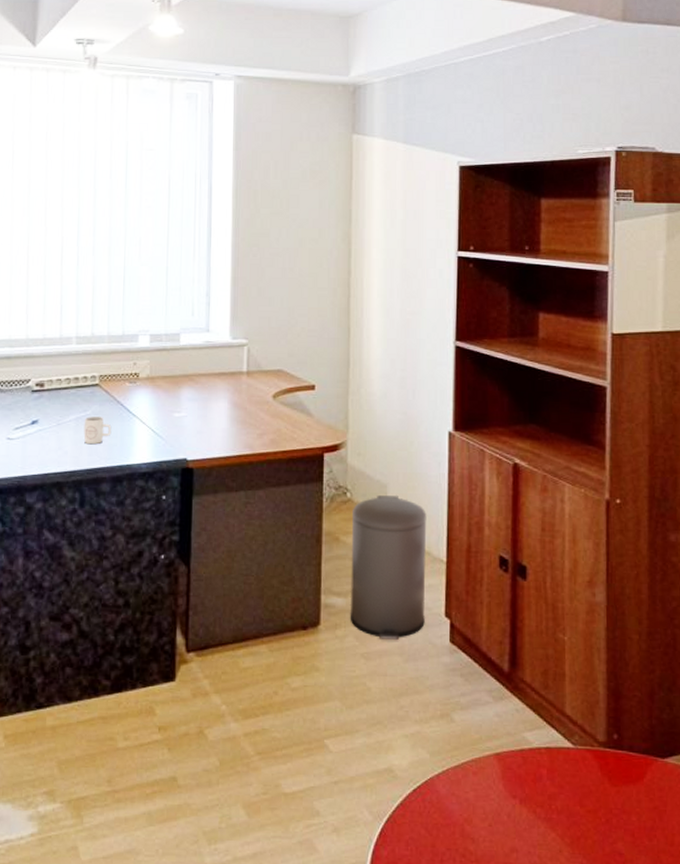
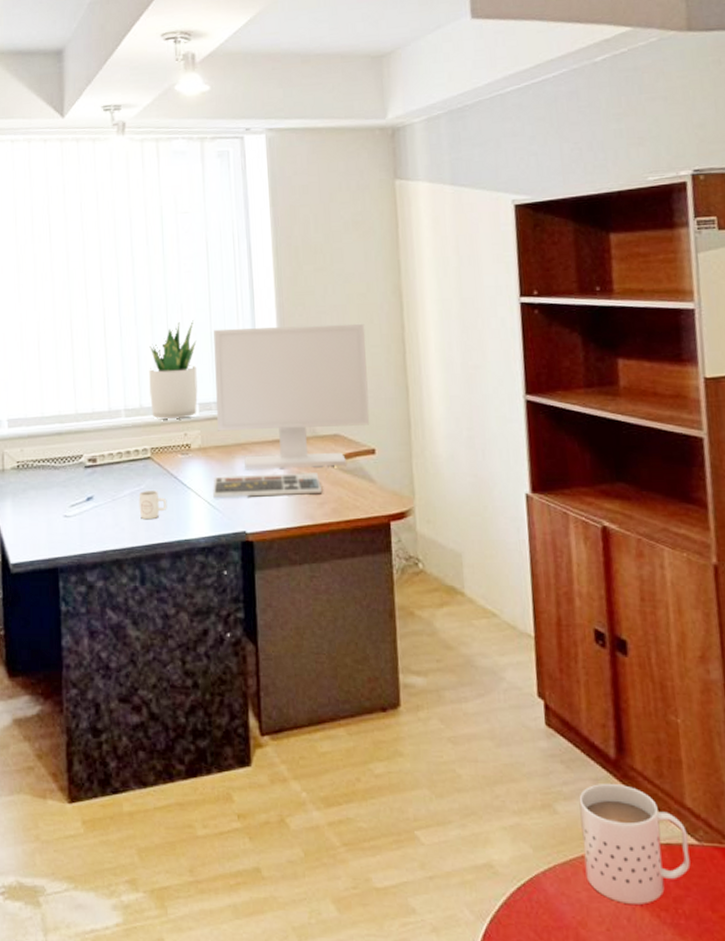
planter: none [102,254,152,349] -> present [149,320,198,420]
computer keyboard: none [157,404,262,427] -> present [213,471,322,499]
computer monitor: none [166,264,314,401] -> present [213,323,370,470]
pedal bin: present [350,495,427,640] -> none [426,565,516,722]
mug: none [474,694,565,802] -> present [579,783,691,905]

